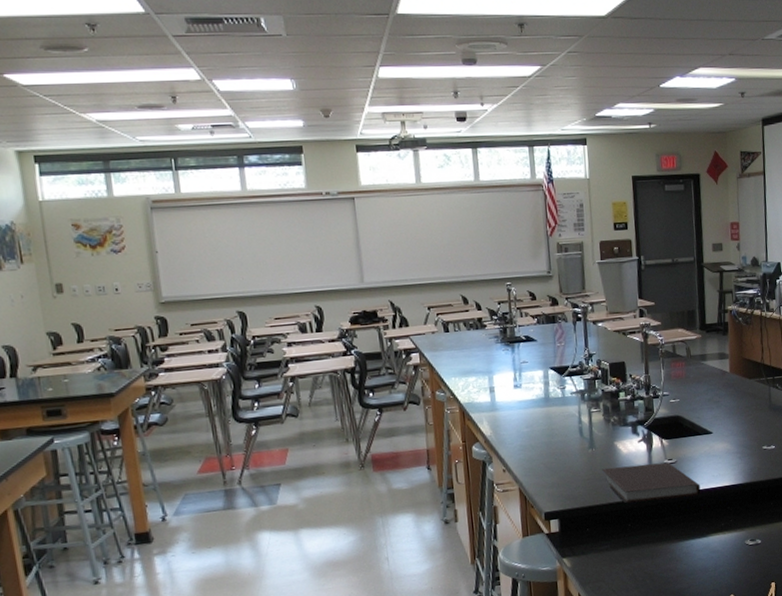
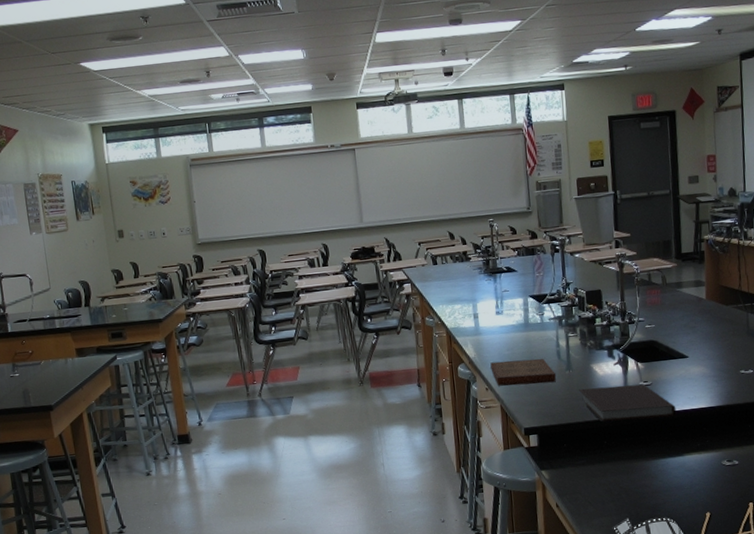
book: none [508,436,578,467] -> present [490,358,556,386]

